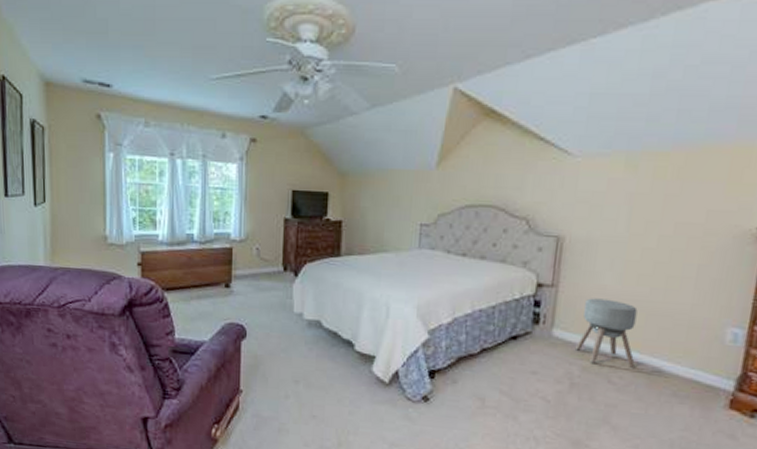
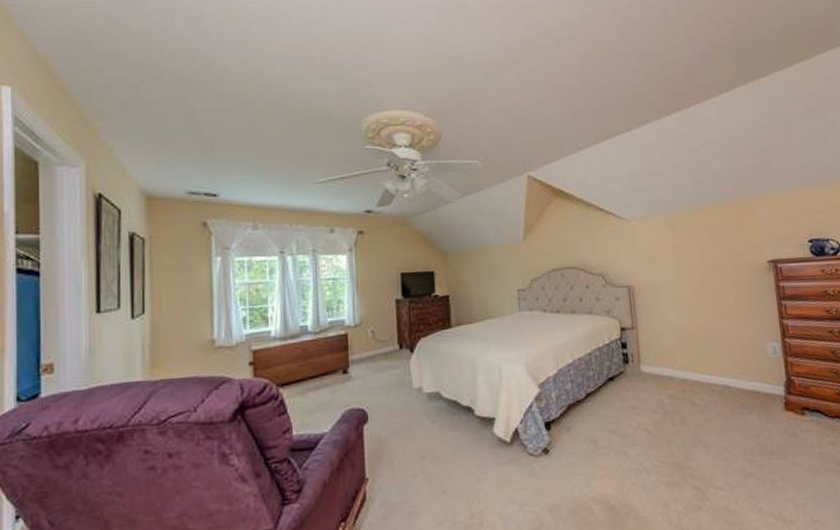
ottoman: present [574,298,638,369] -> none [660,333,710,391]

